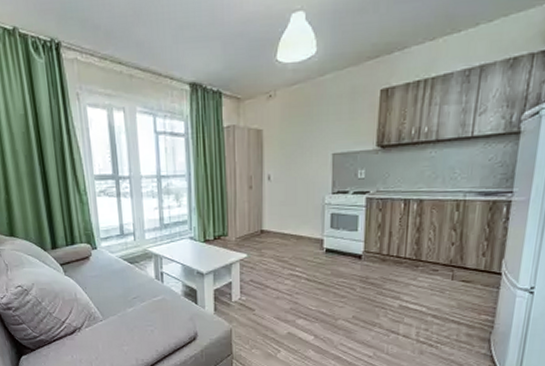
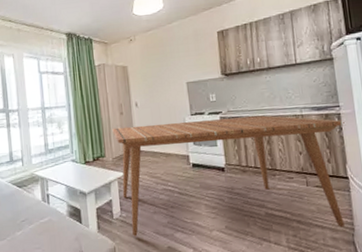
dining table: none [238,198,514,325] -> present [112,115,345,236]

